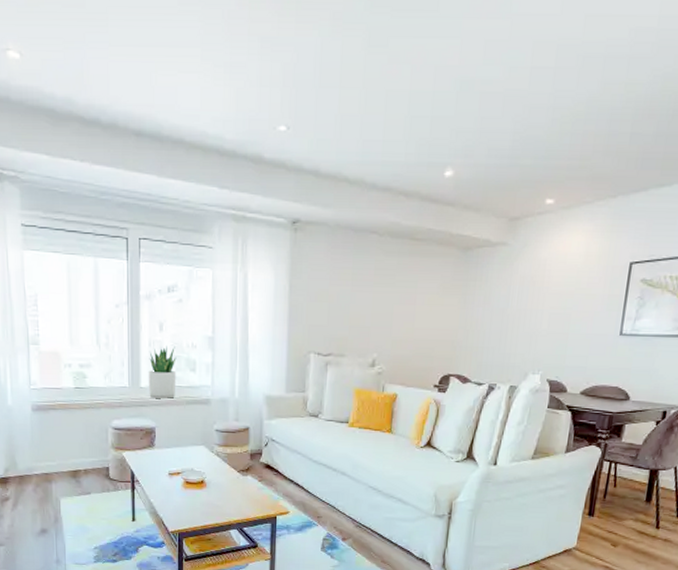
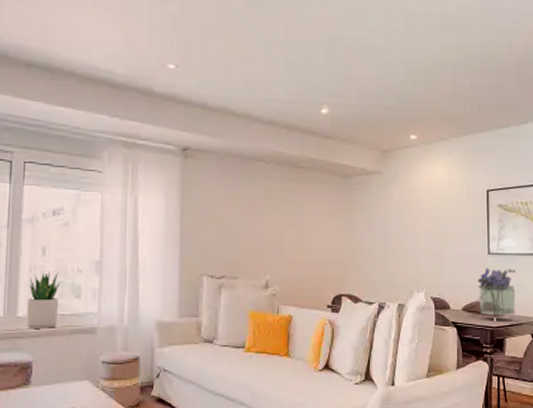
flower bouquet: none [592,349,649,403] -> present [472,267,516,318]

